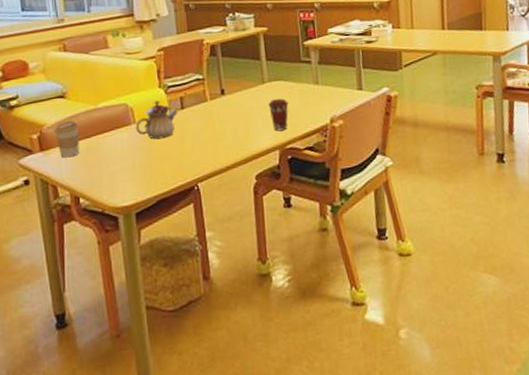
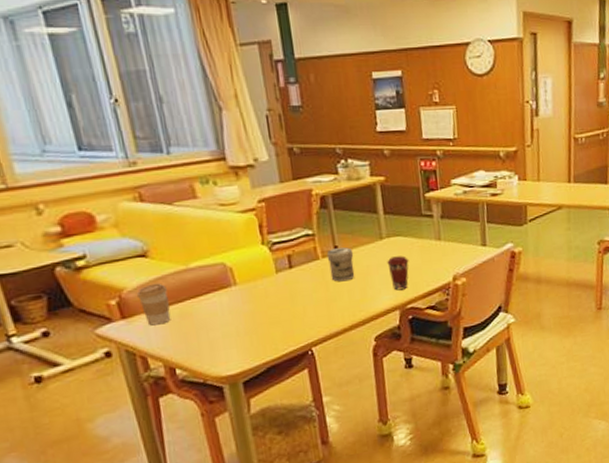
teapot: present [135,100,178,140] -> none [236,259,286,303]
jar: none [214,90,239,122] -> present [326,247,355,282]

